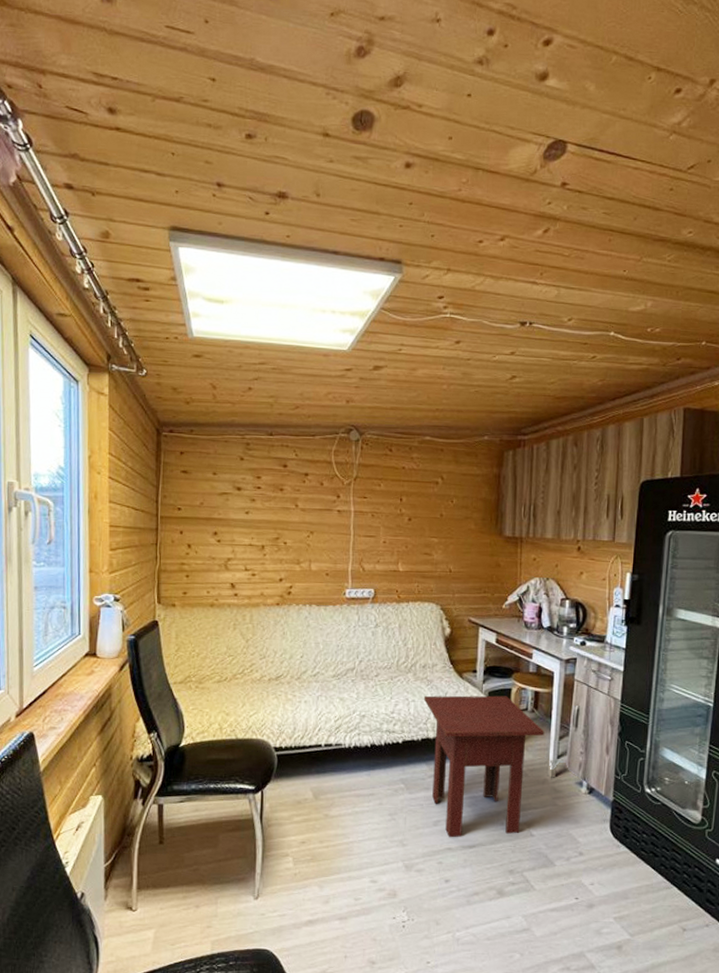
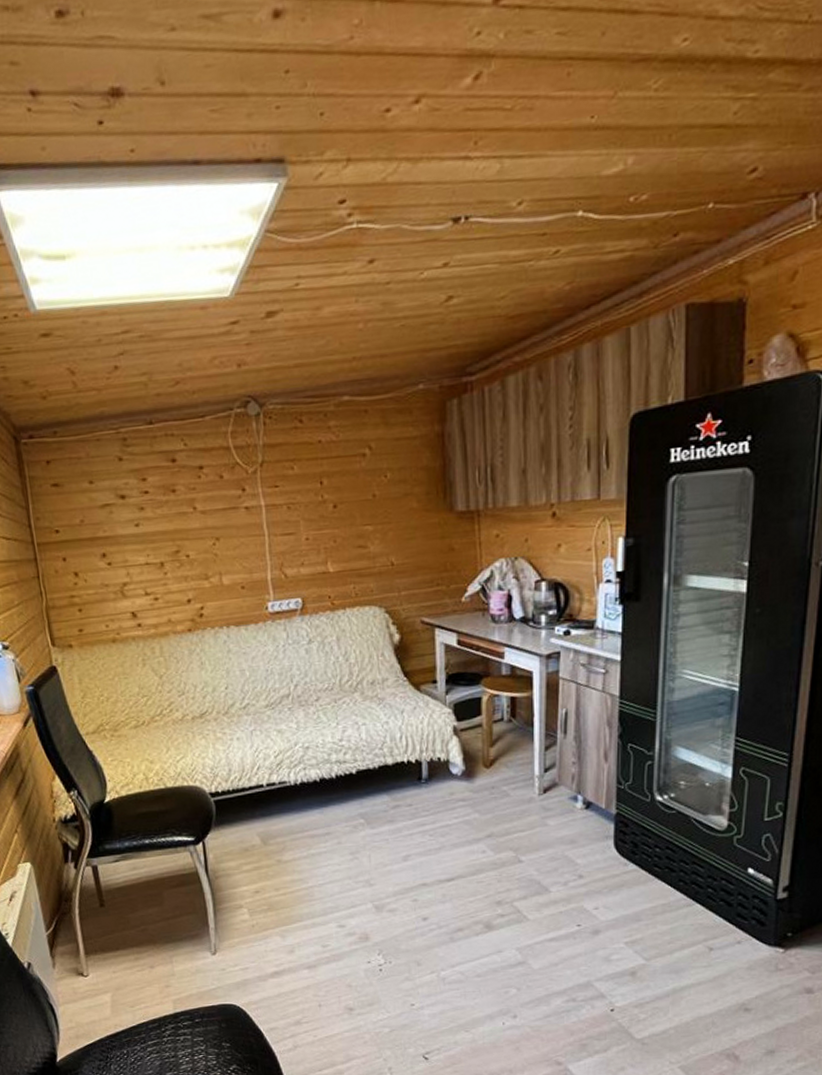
side table: present [423,695,545,838] -> none [375,706,527,873]

